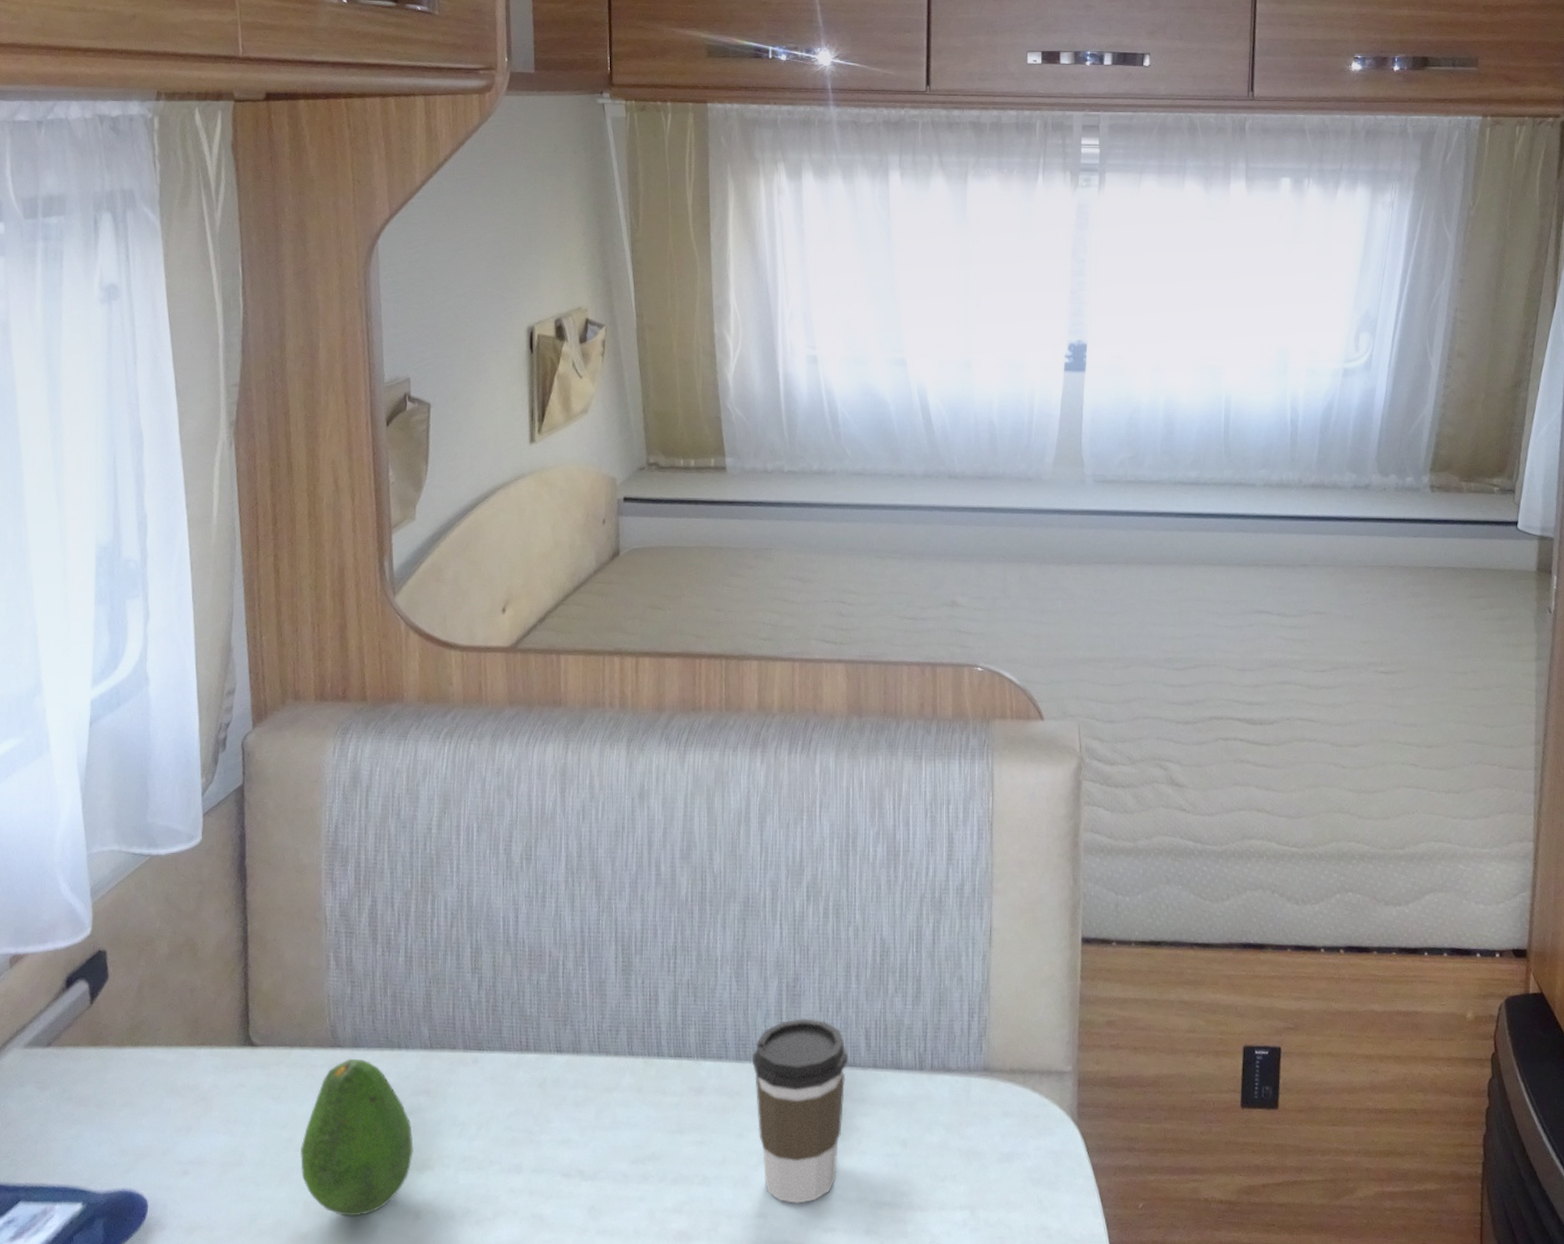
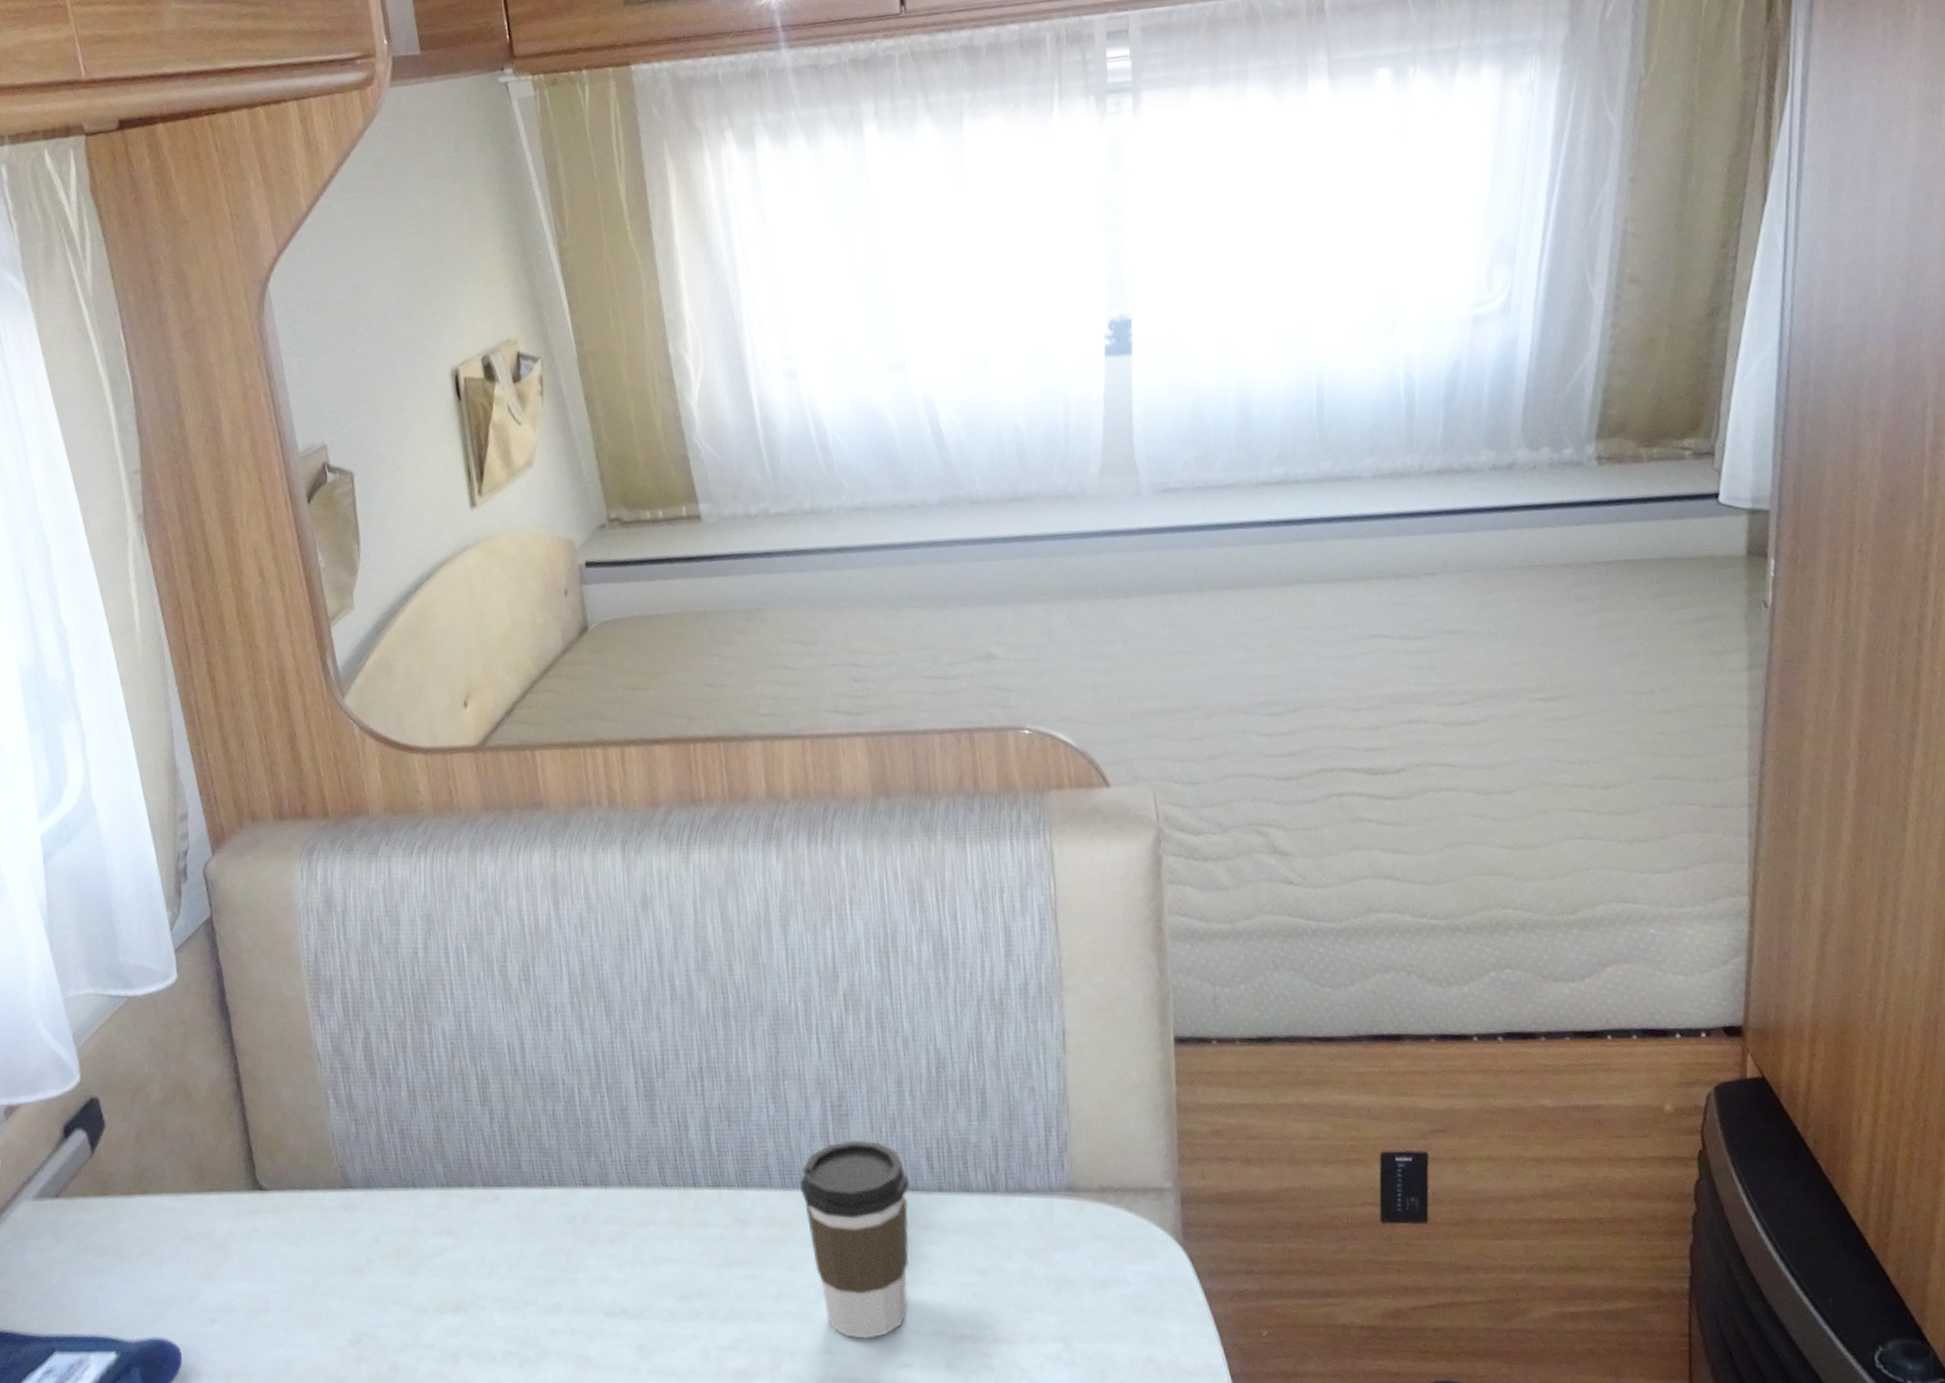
fruit: present [299,1058,414,1217] -> none [326,1199,444,1361]

